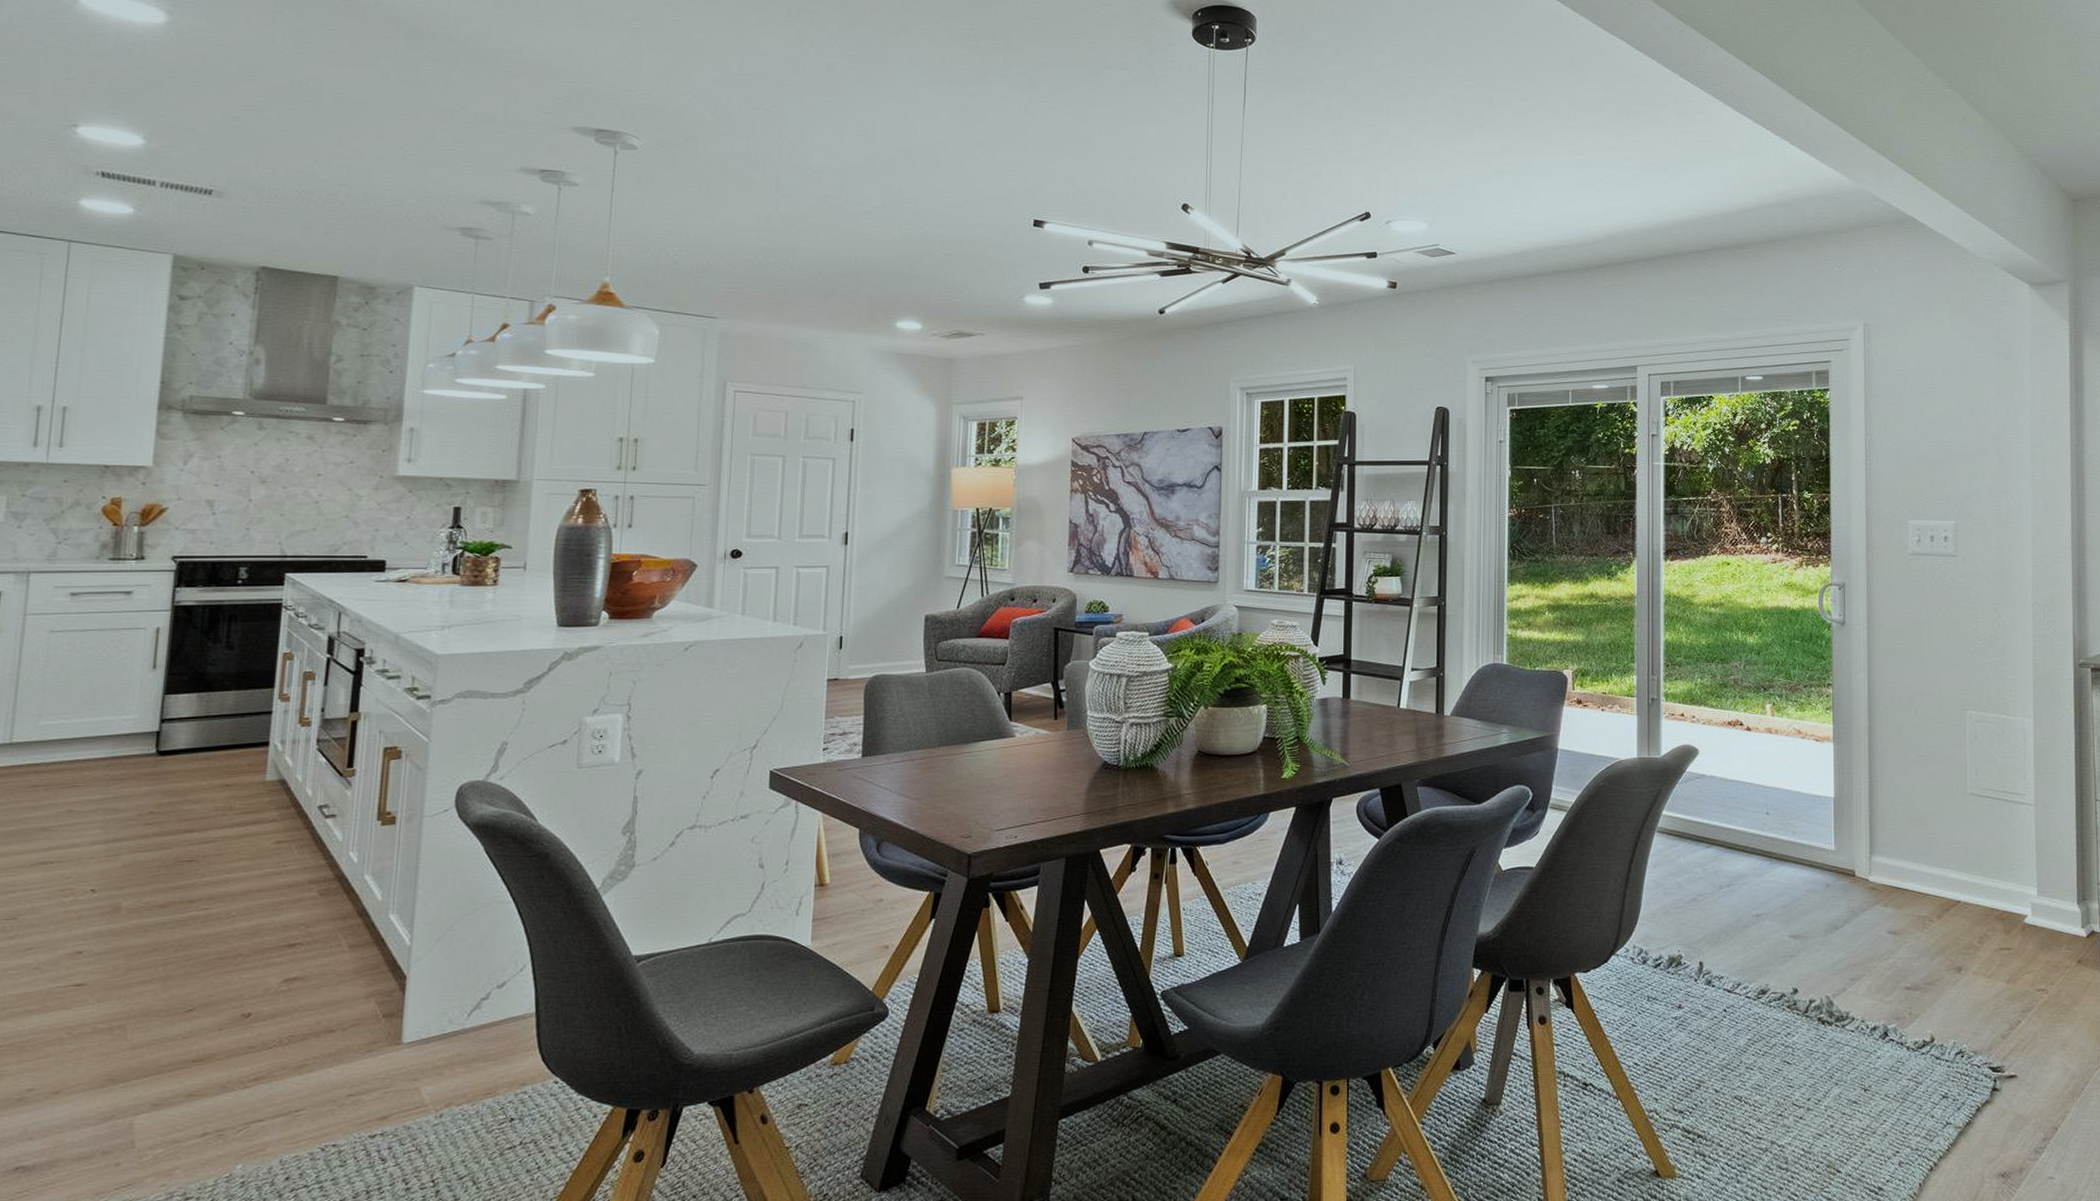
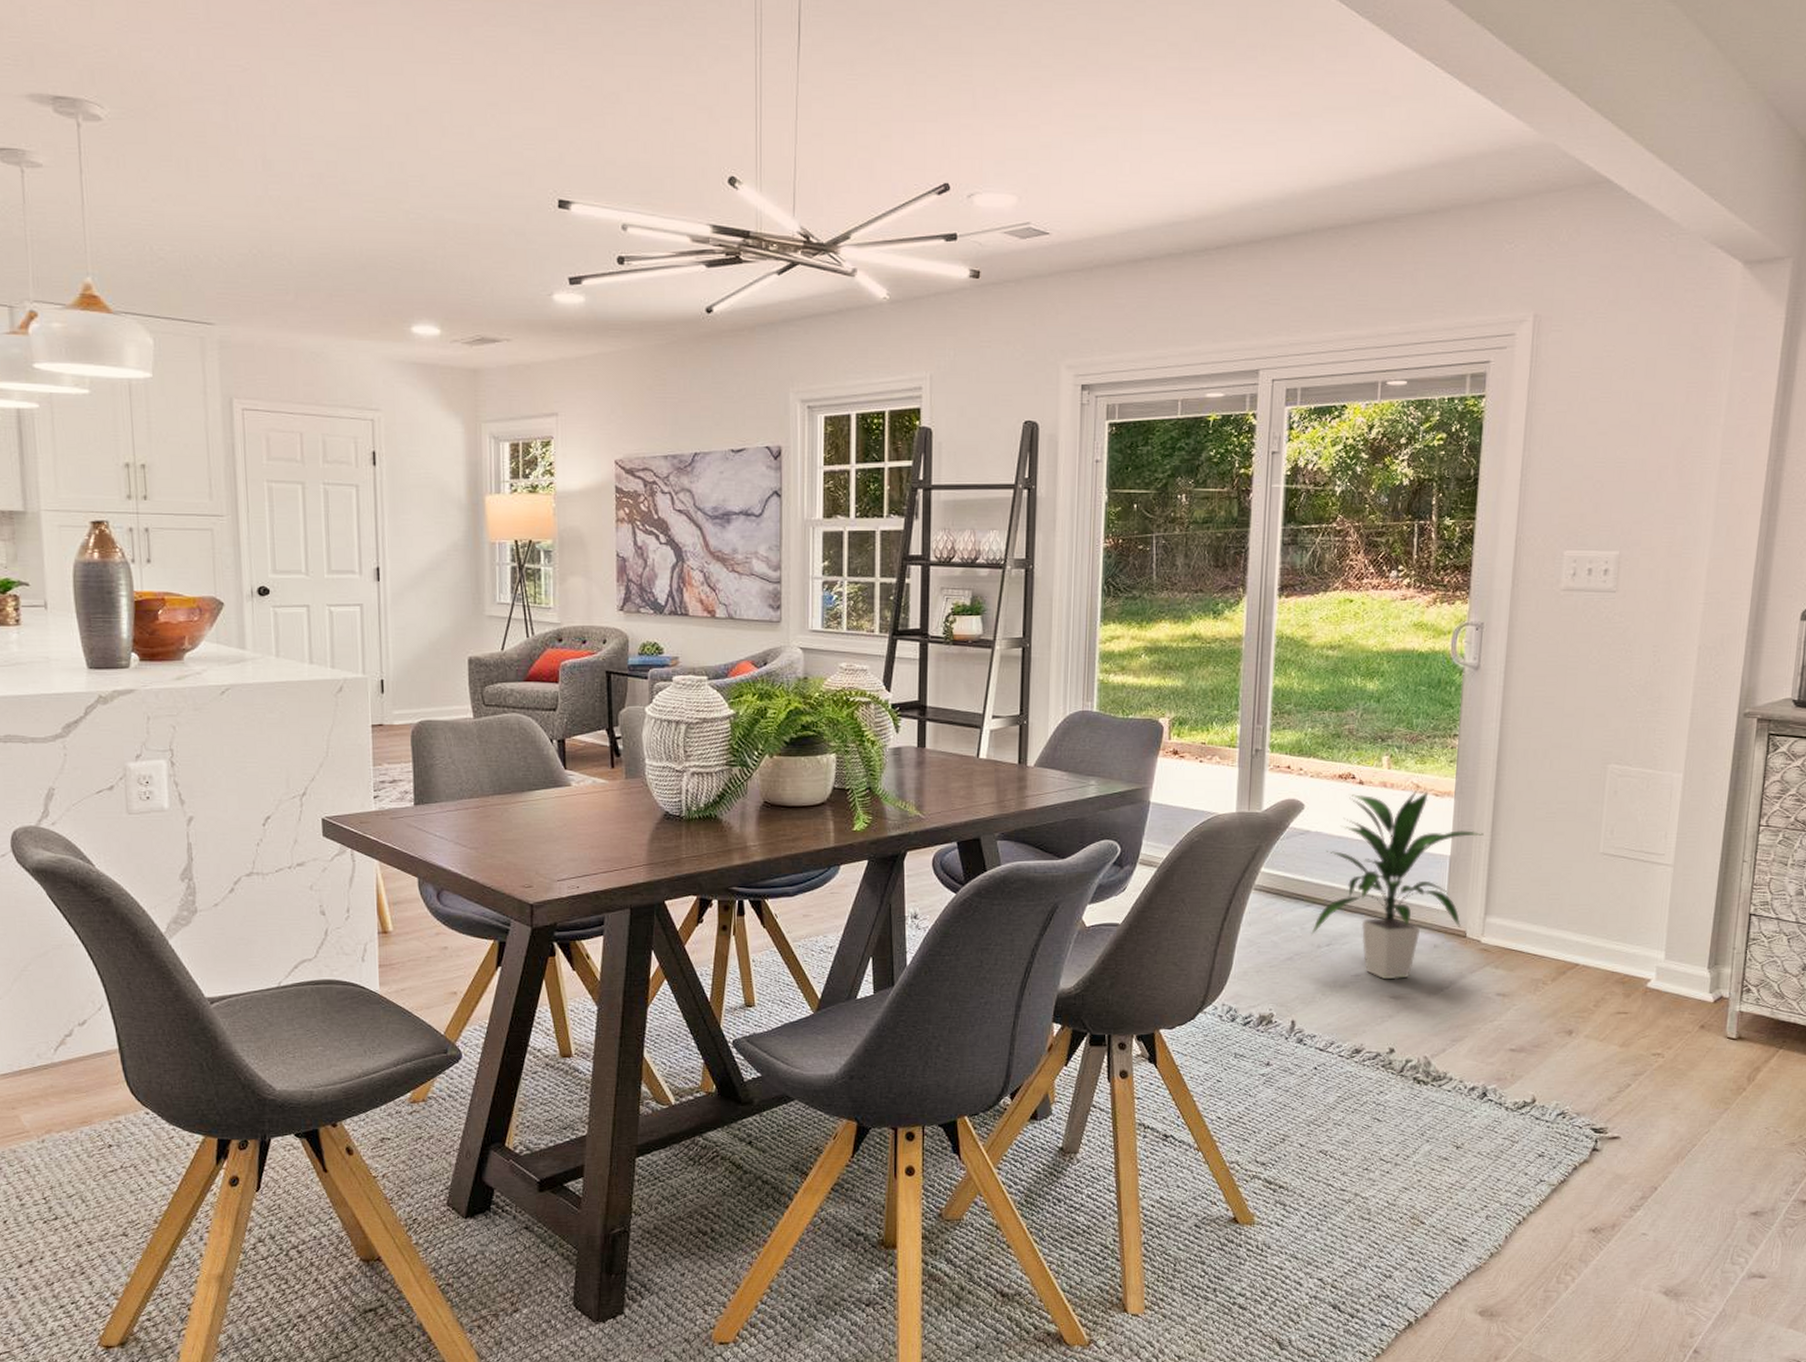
indoor plant: none [1712,732,1862,919] -> present [1311,786,1484,980]

